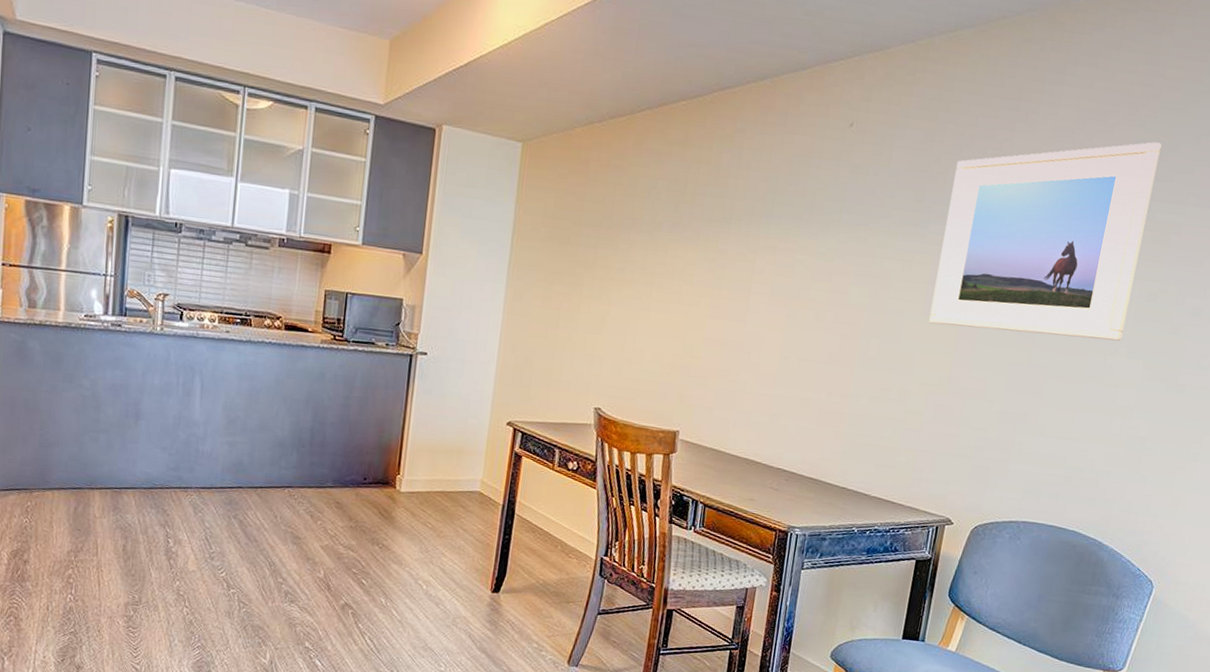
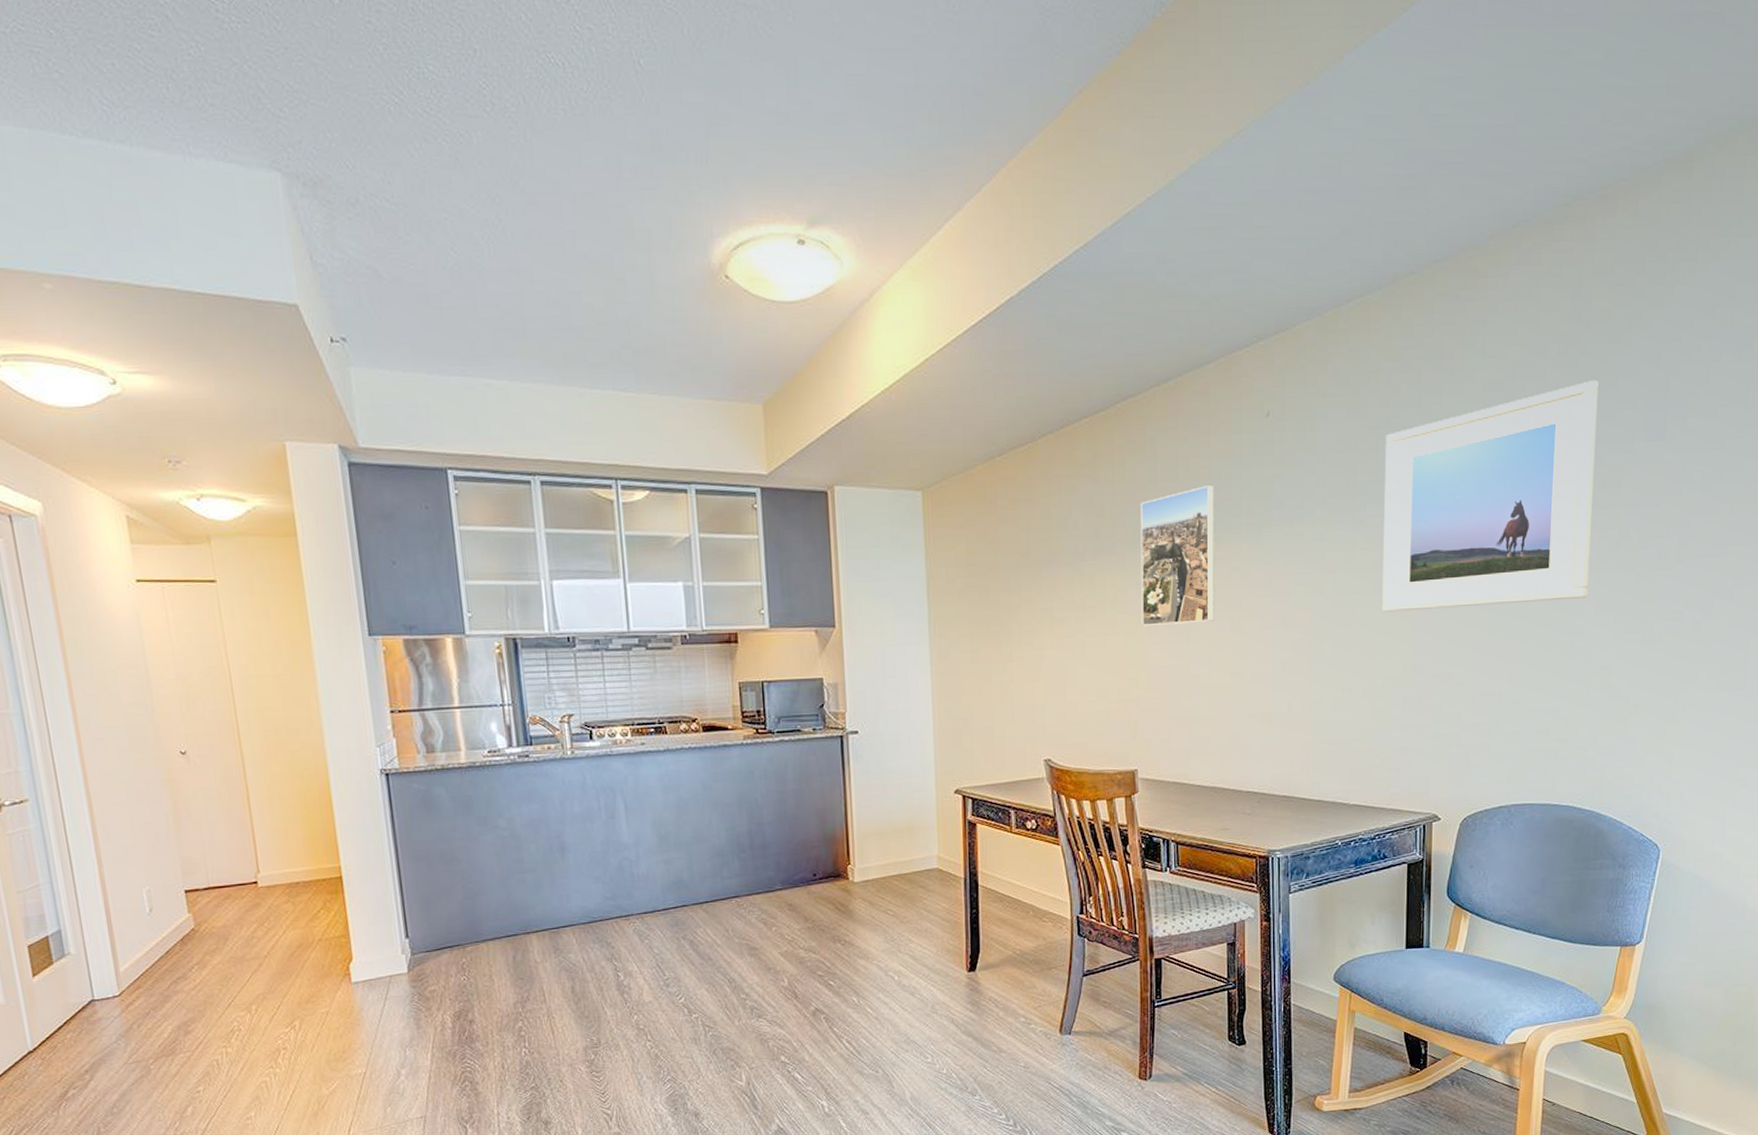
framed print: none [704,180,792,306] -> present [1140,485,1215,627]

